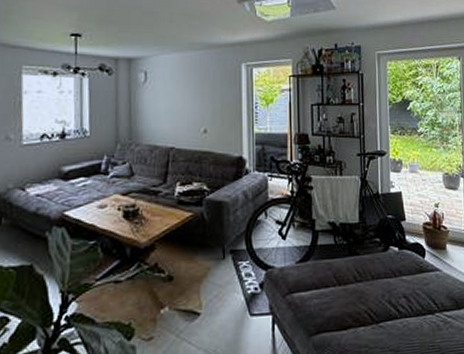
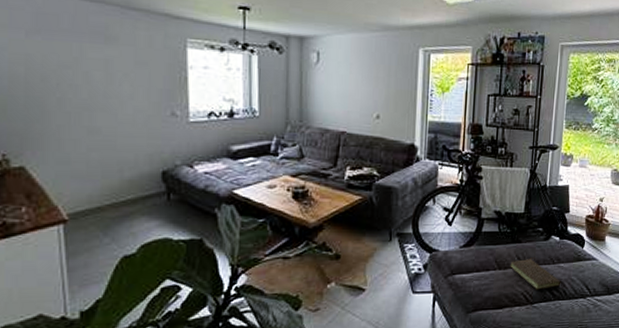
book: none [350,271,406,307] -> present [510,257,561,290]

